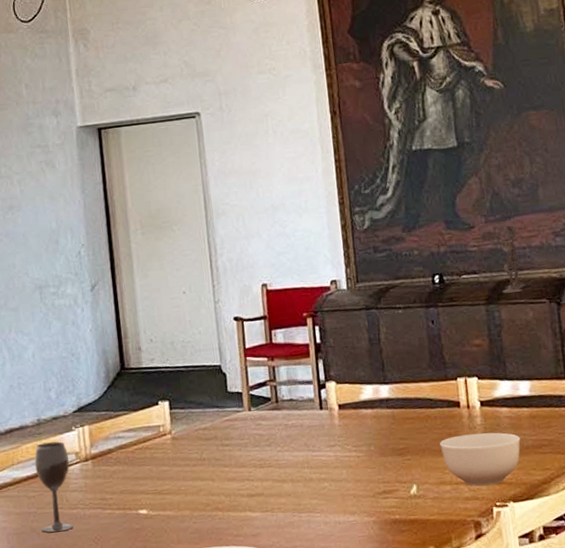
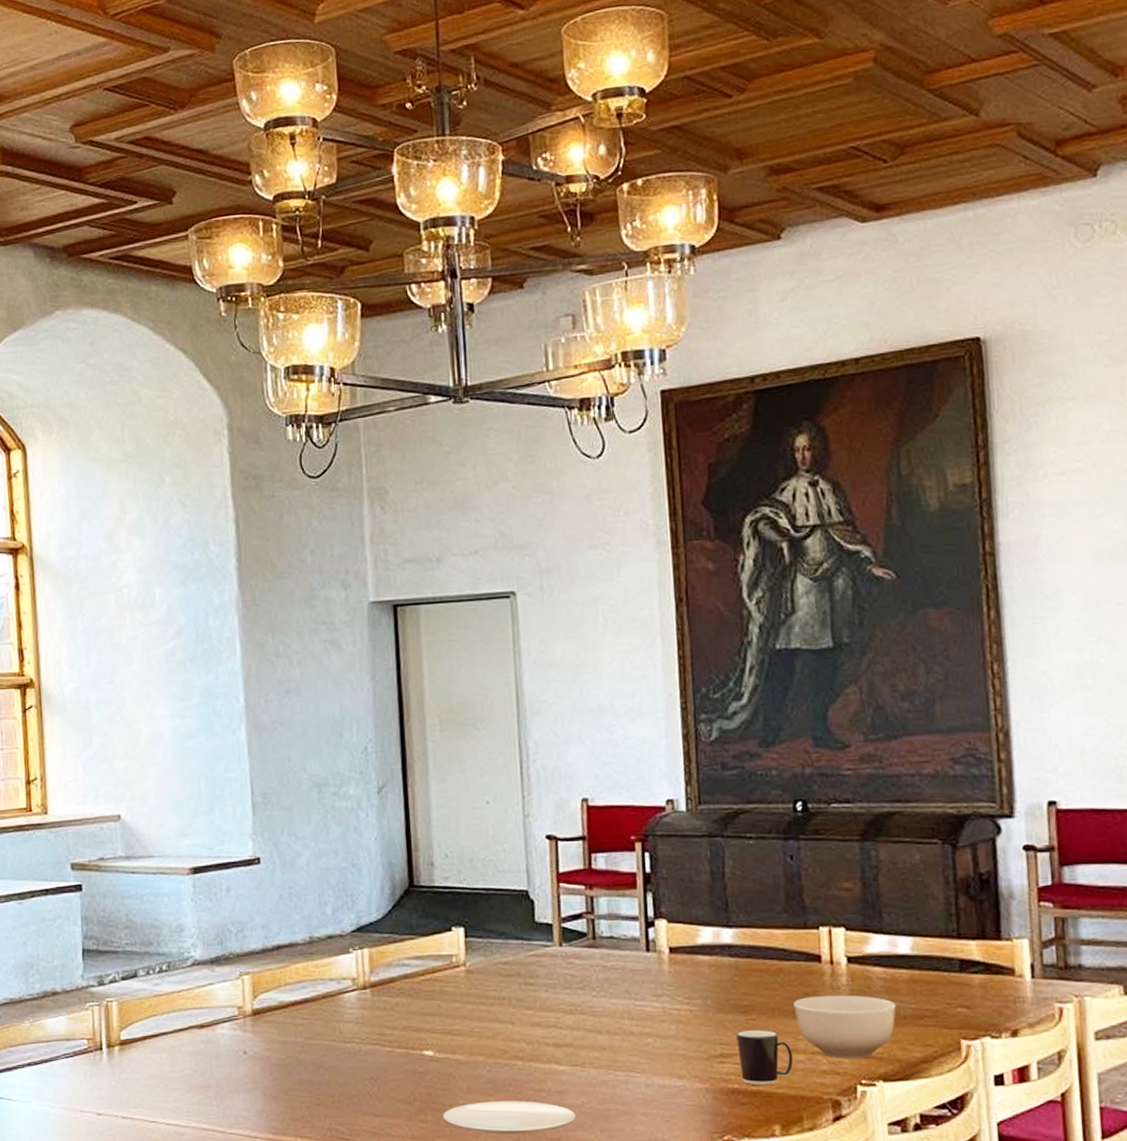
wine glass: present [34,441,74,533] -> none [304,964,347,1068]
mug: none [395,467,442,515] -> present [735,1030,794,1086]
candlestick: present [500,225,530,294] -> none [882,747,918,830]

